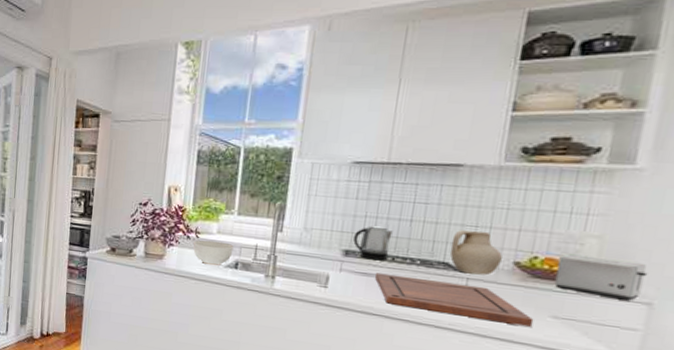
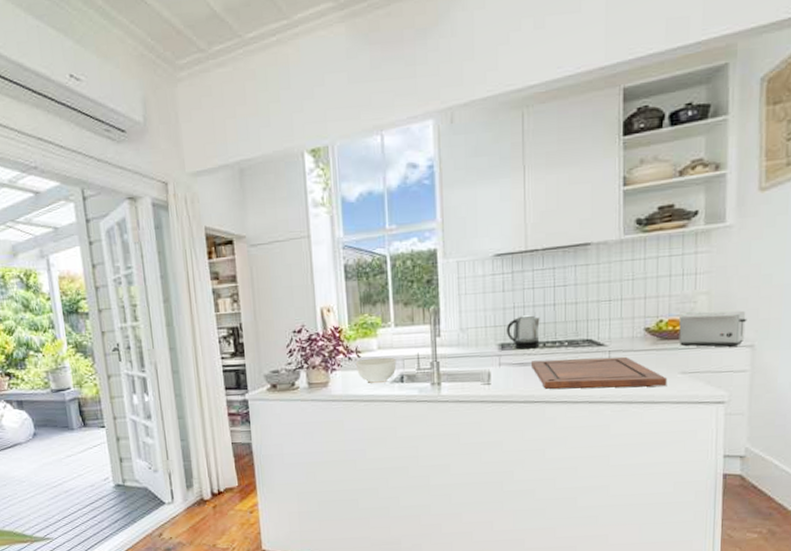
ceramic pitcher: present [449,229,502,276] -> none [591,304,634,347]

